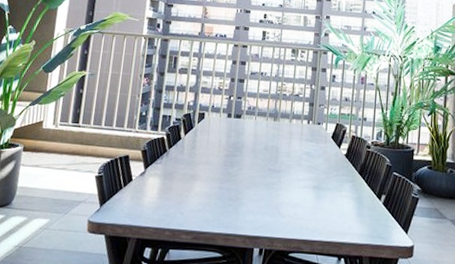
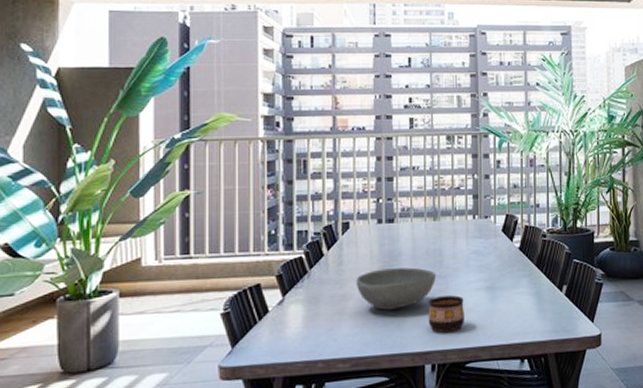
bowl: none [204,157,271,194] -> present [356,267,436,310]
cup: none [260,188,293,222] -> present [428,295,464,333]

